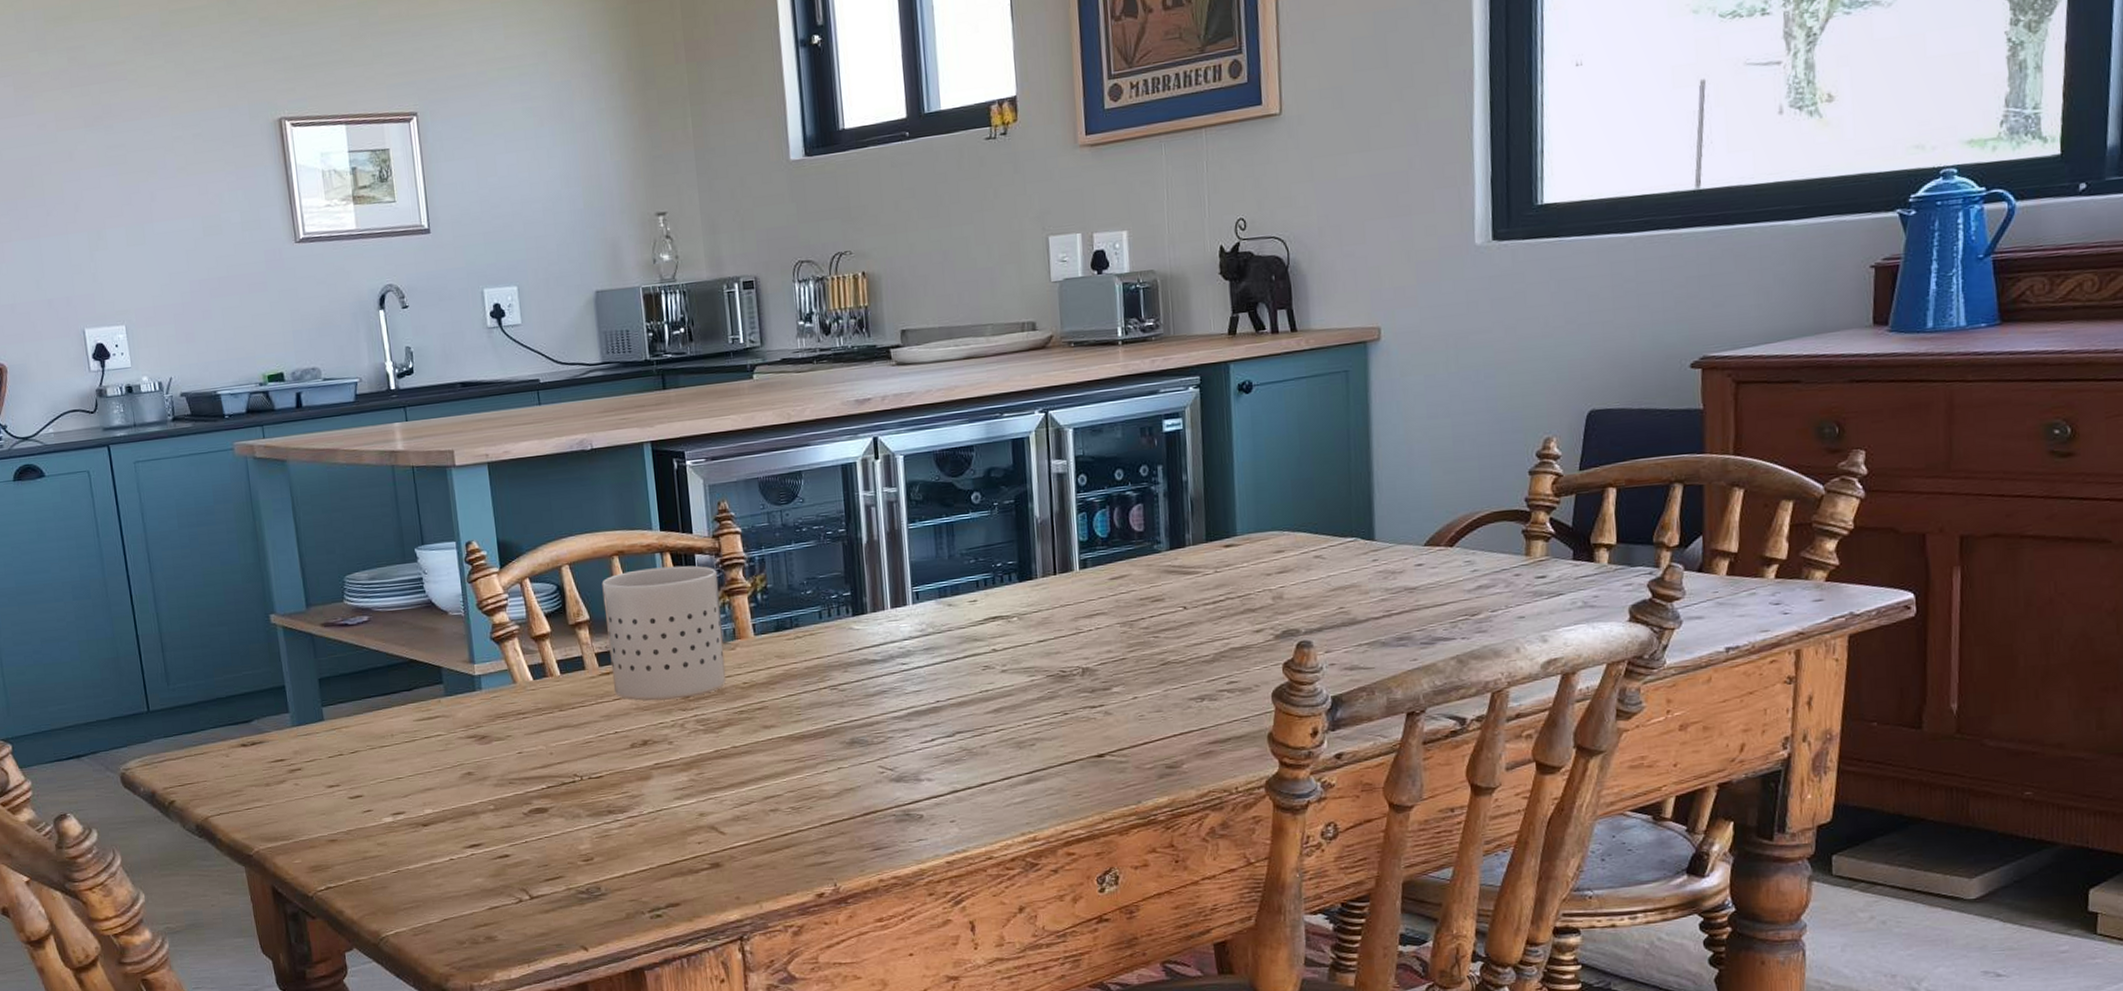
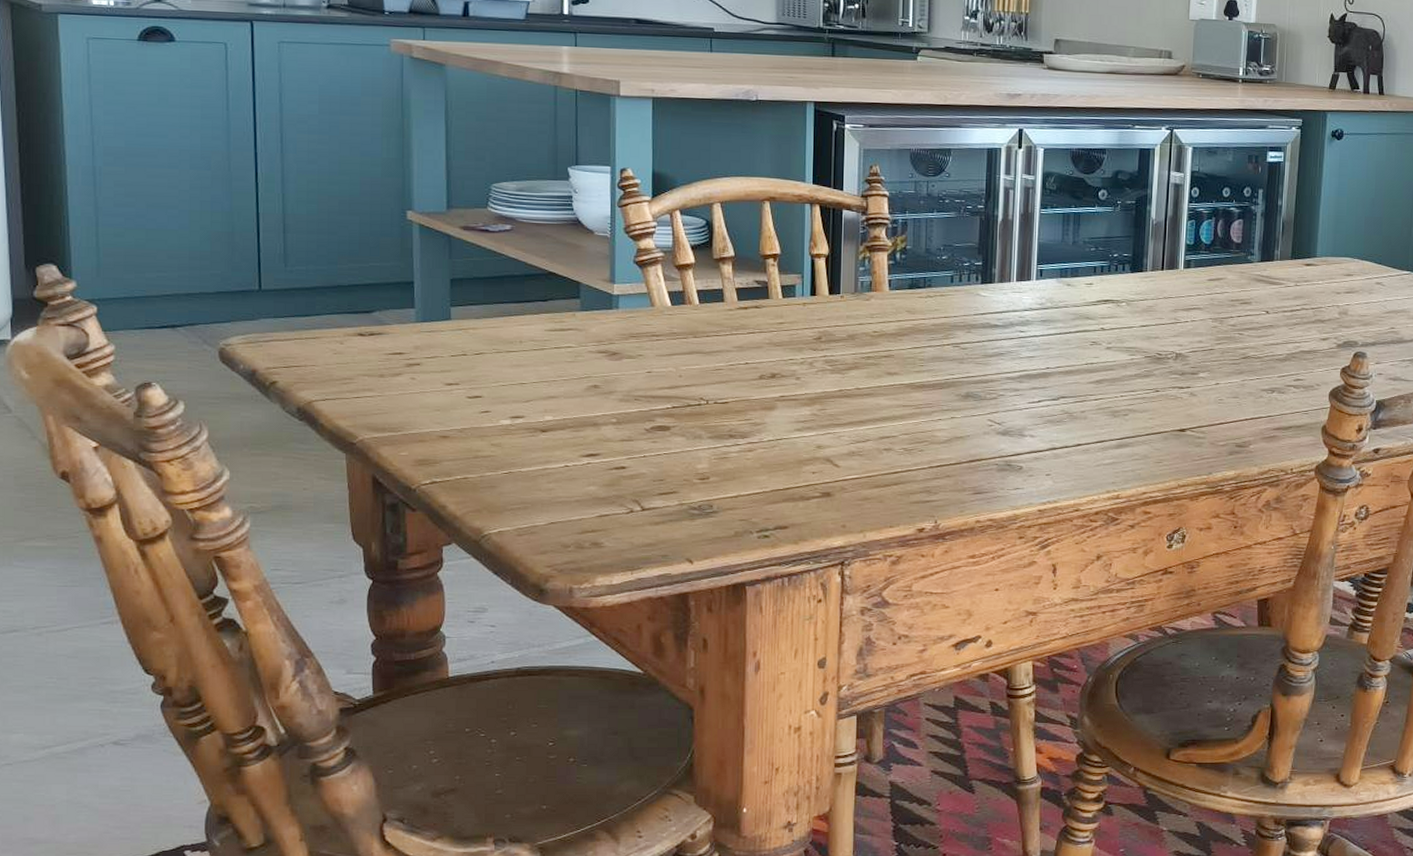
mug: present [602,565,727,701] -> none [749,216,862,339]

